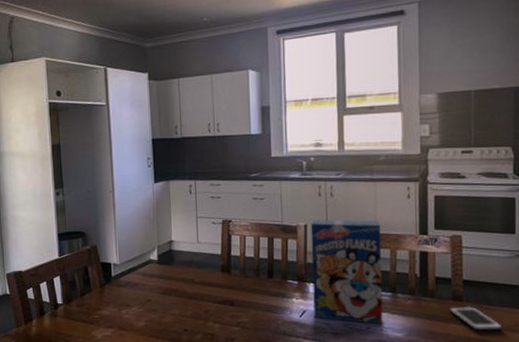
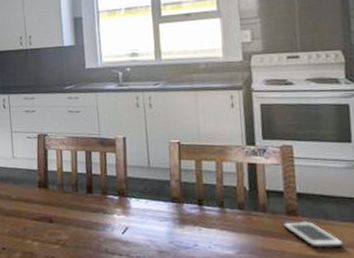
cereal box: present [310,219,383,325] -> none [129,131,212,242]

